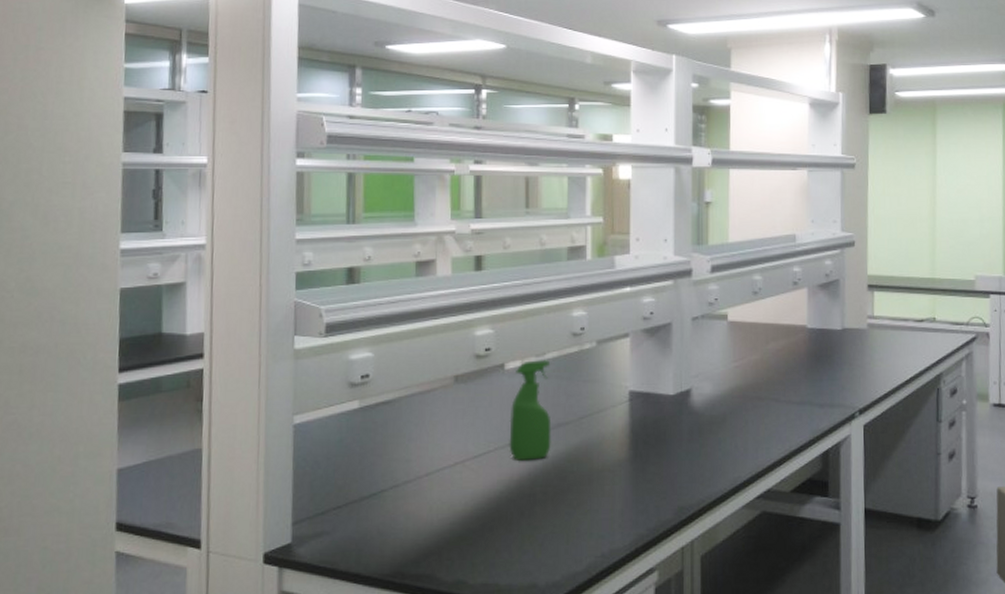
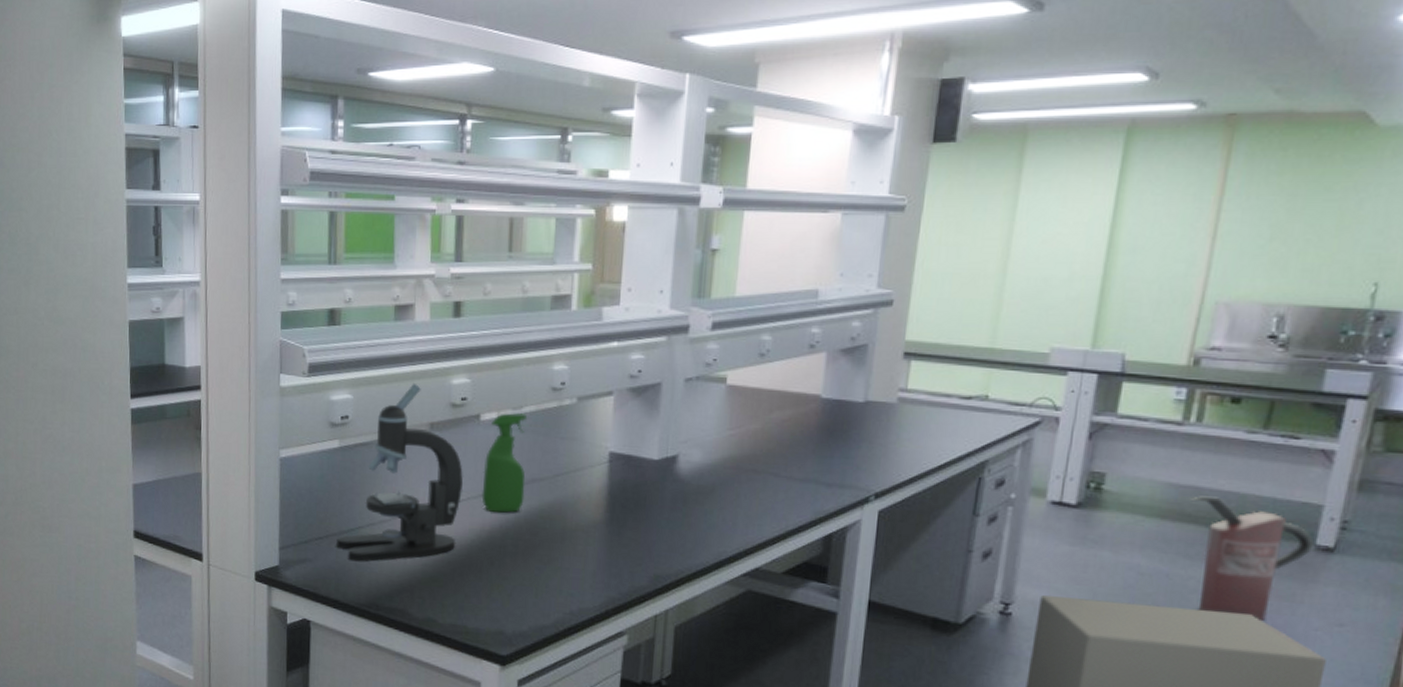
microscope: none [357,336,489,527] -> present [336,382,463,561]

